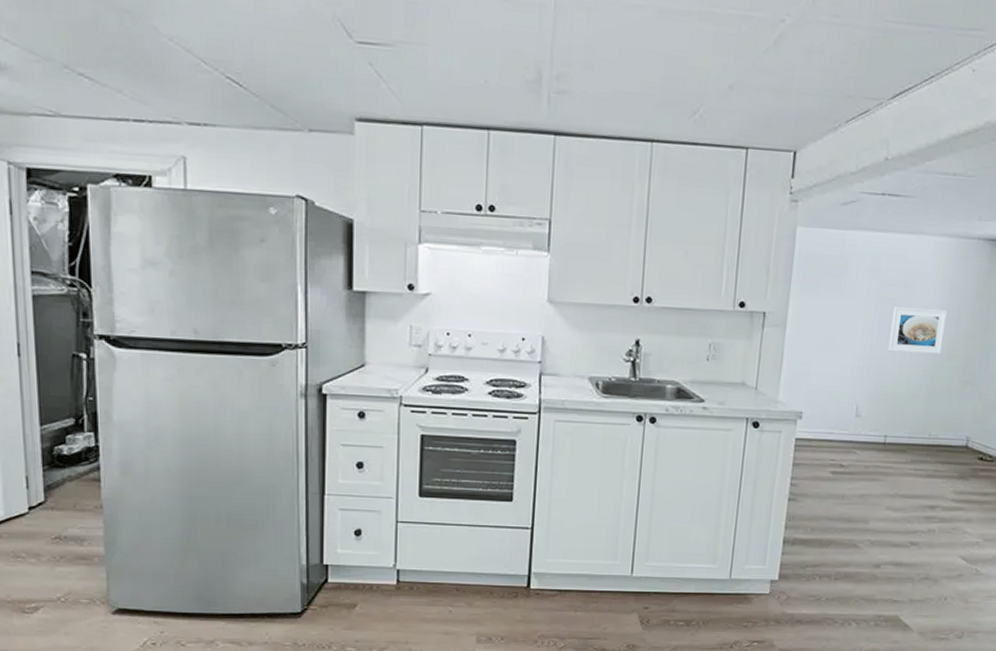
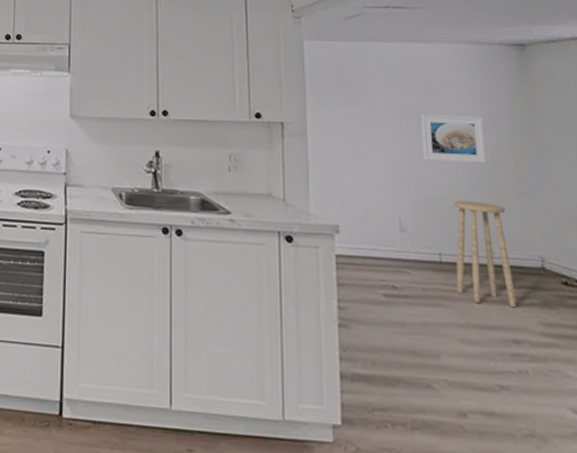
stool: none [893,388,948,480] -> present [454,200,517,308]

